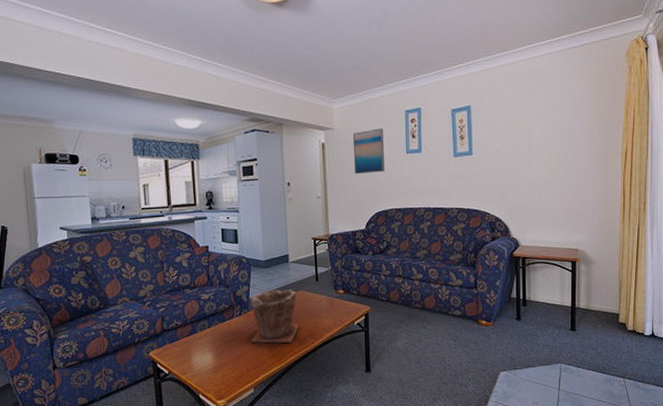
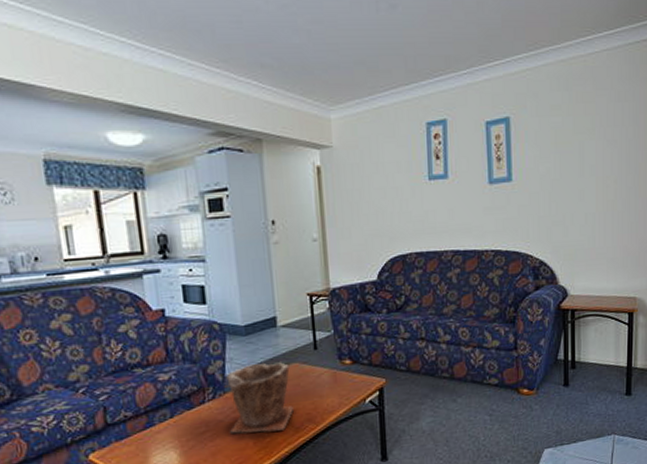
wall art: present [352,128,385,175] -> none [357,146,401,209]

